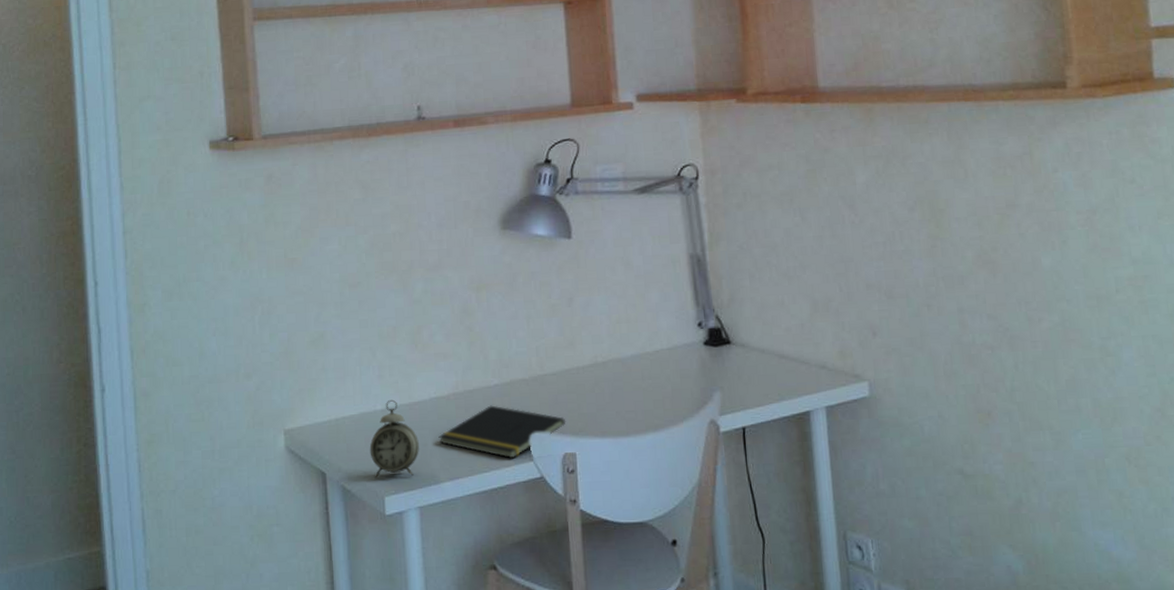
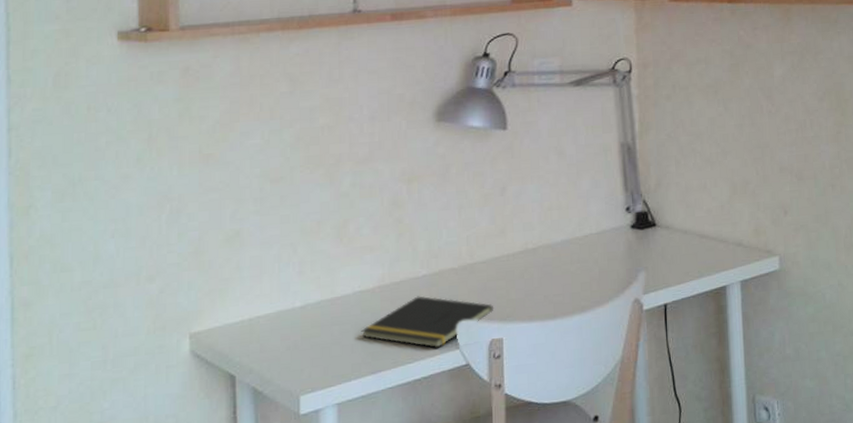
alarm clock: present [369,399,419,478] -> none [285,295,340,378]

